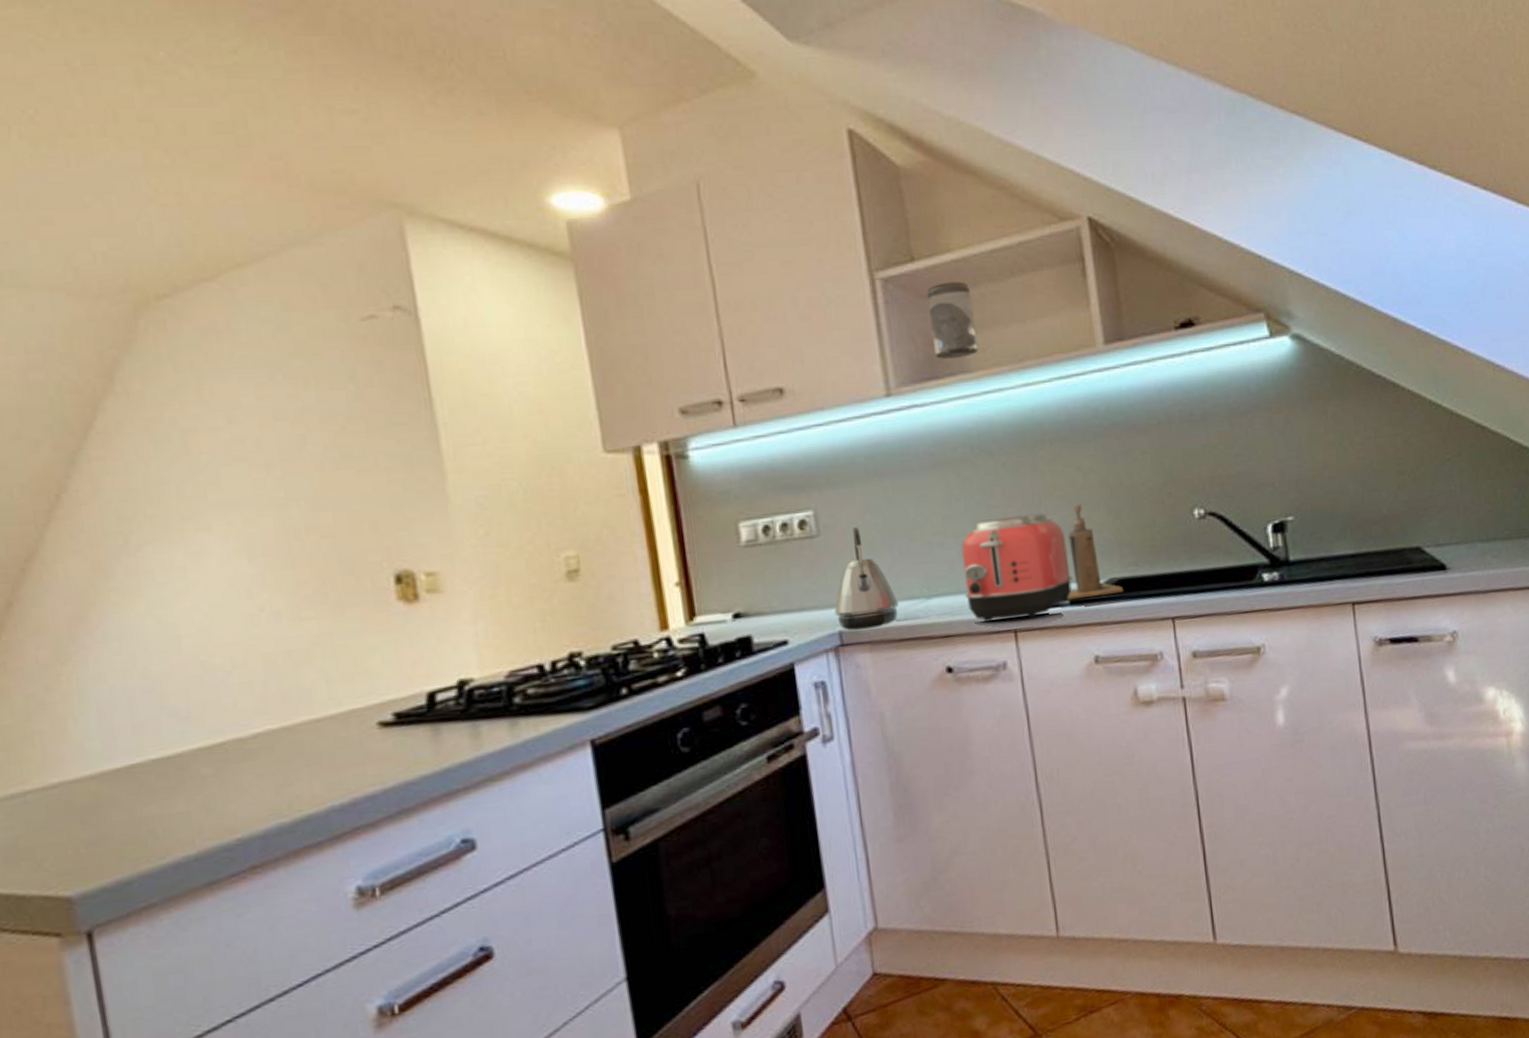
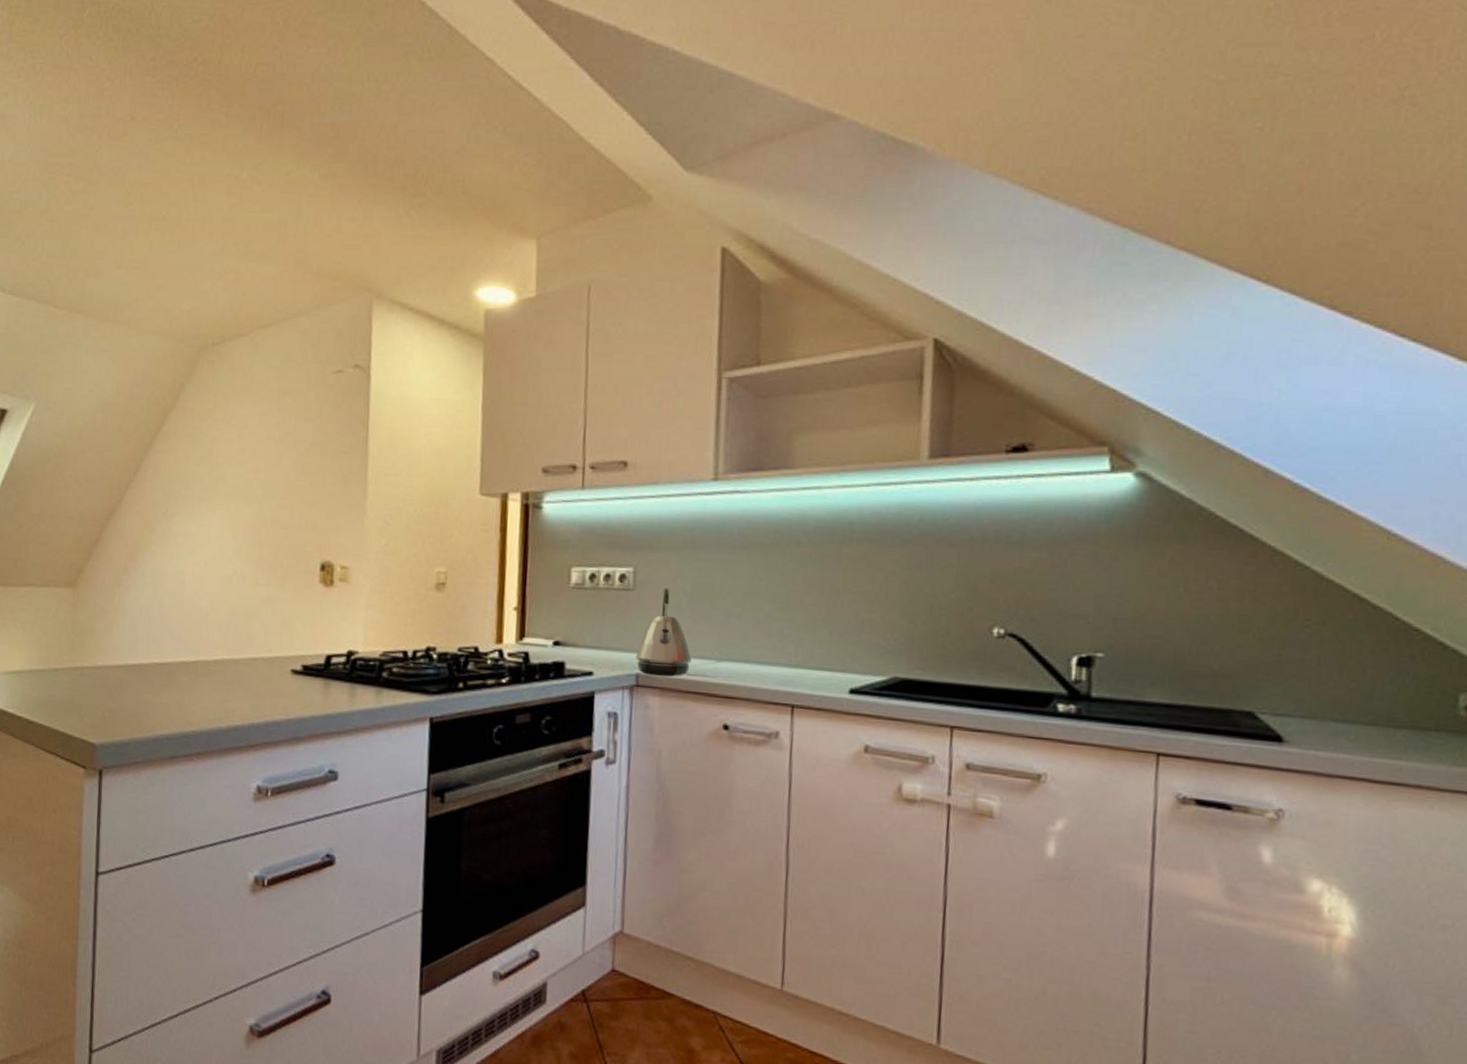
jar: present [926,281,979,359] -> none [763,386,807,455]
toaster: present [960,512,1072,622] -> none [751,601,857,698]
soap dispenser: present [1066,504,1124,601] -> none [846,602,906,692]

